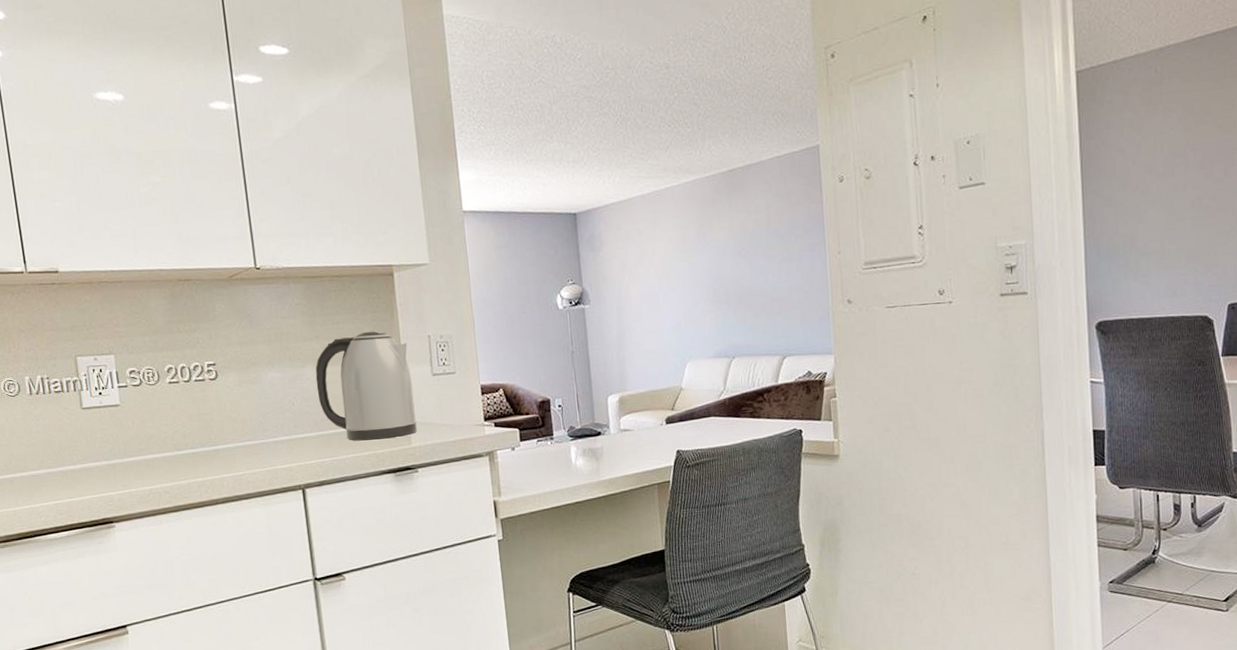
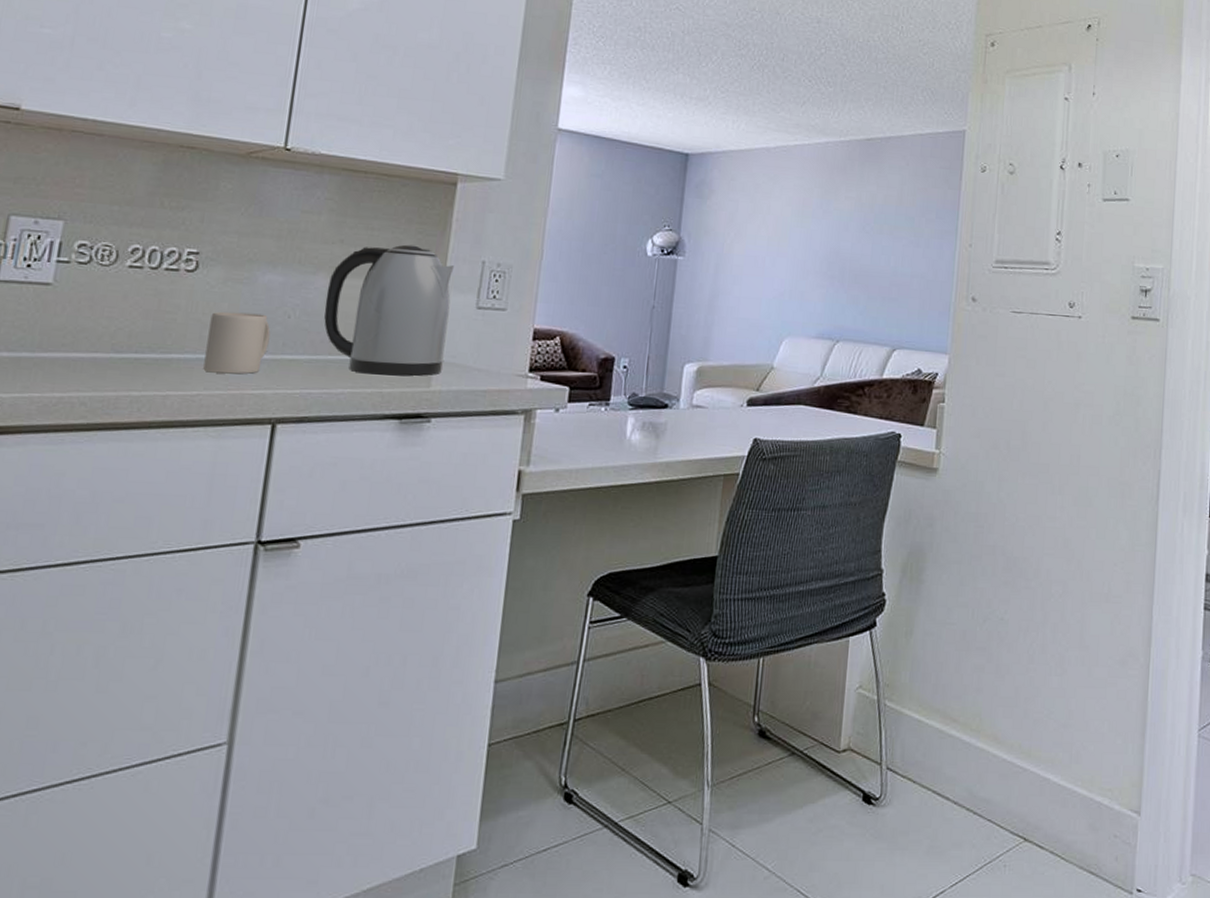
mug: none [237,405,284,456] -> present [203,311,271,375]

